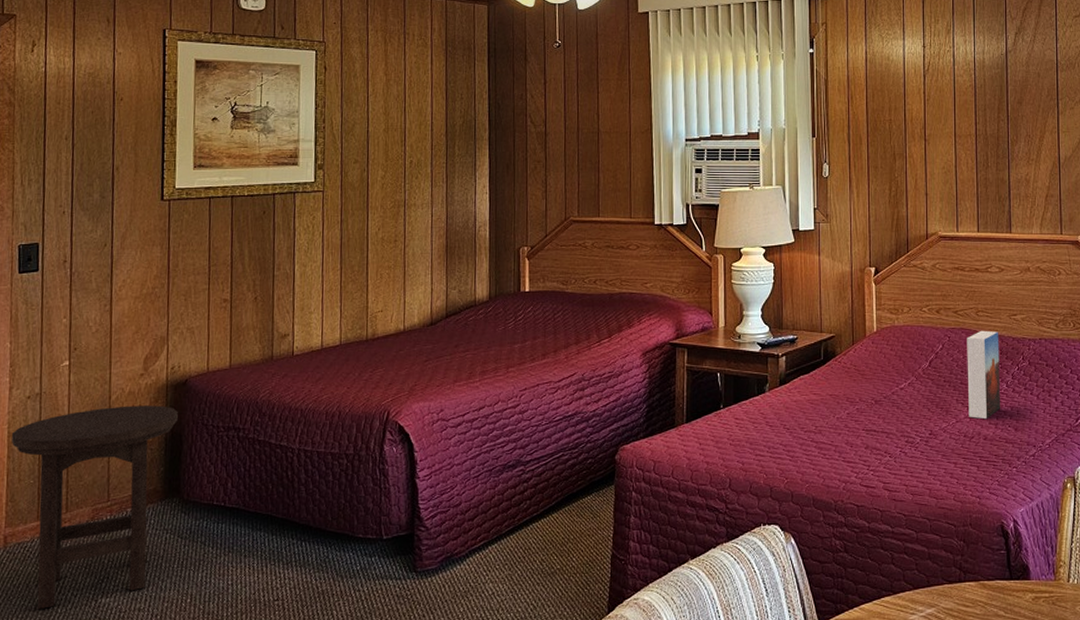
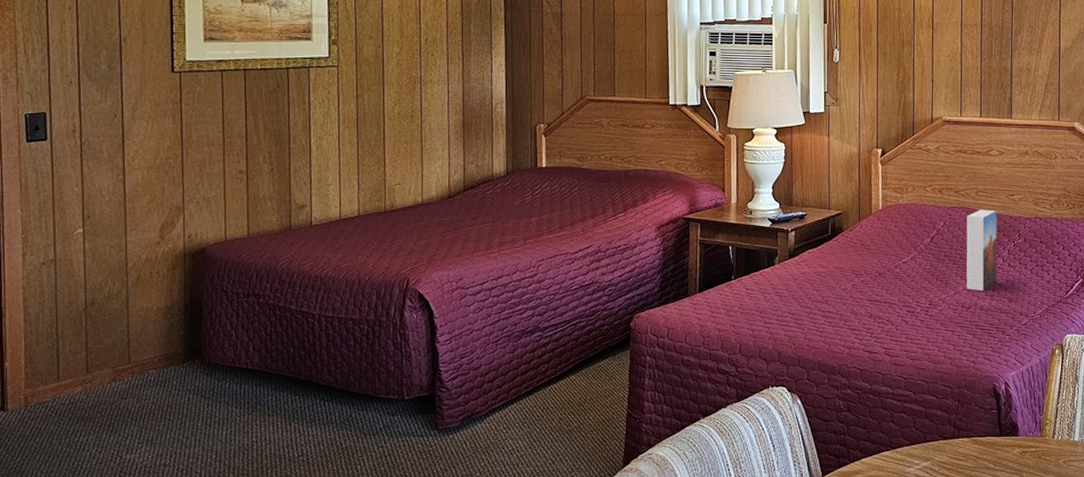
stool: present [11,405,178,610] -> none [27,272,197,466]

